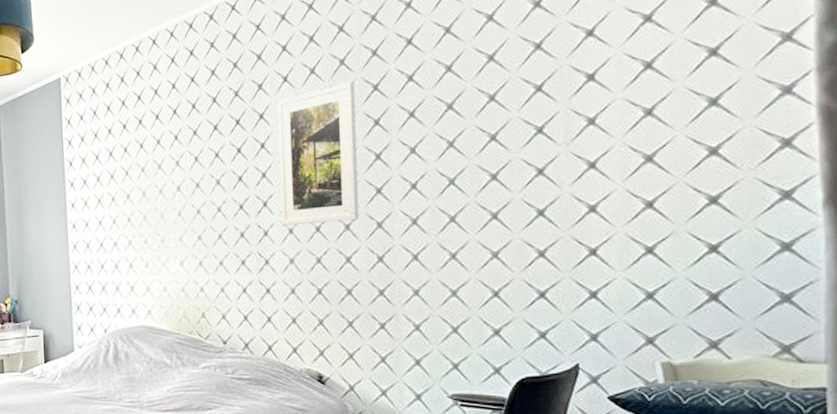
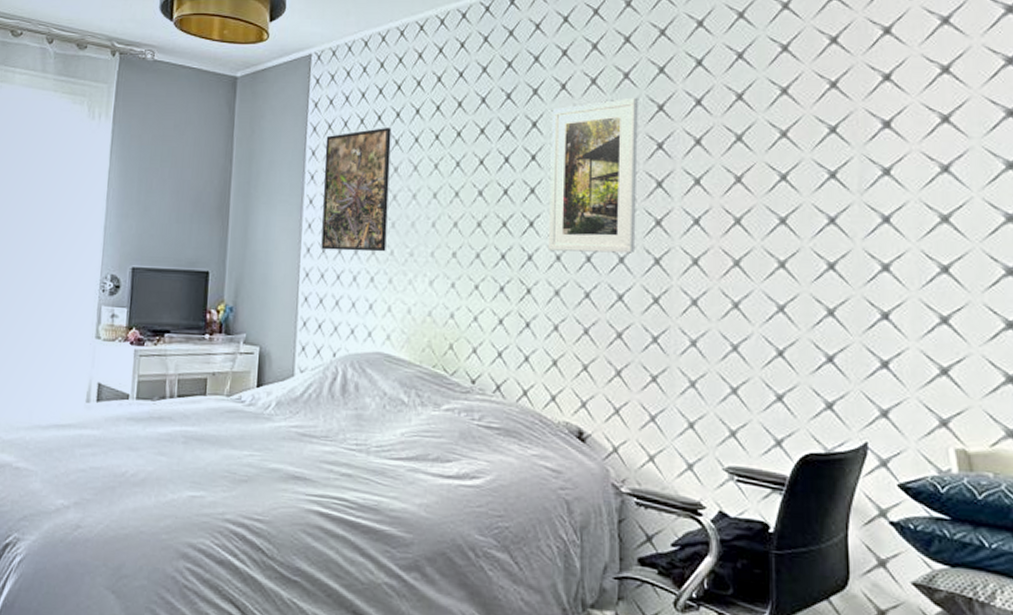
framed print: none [80,133,141,245] -> present [321,127,392,252]

